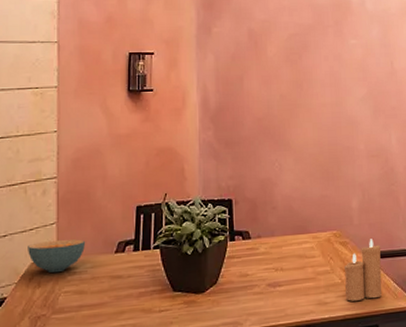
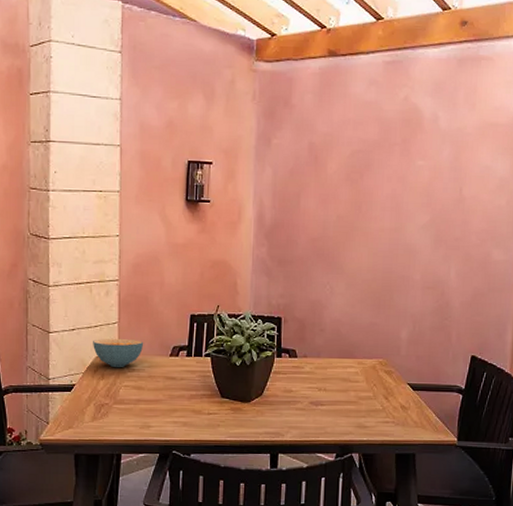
candle: present [343,239,383,301] -> none [385,371,427,429]

